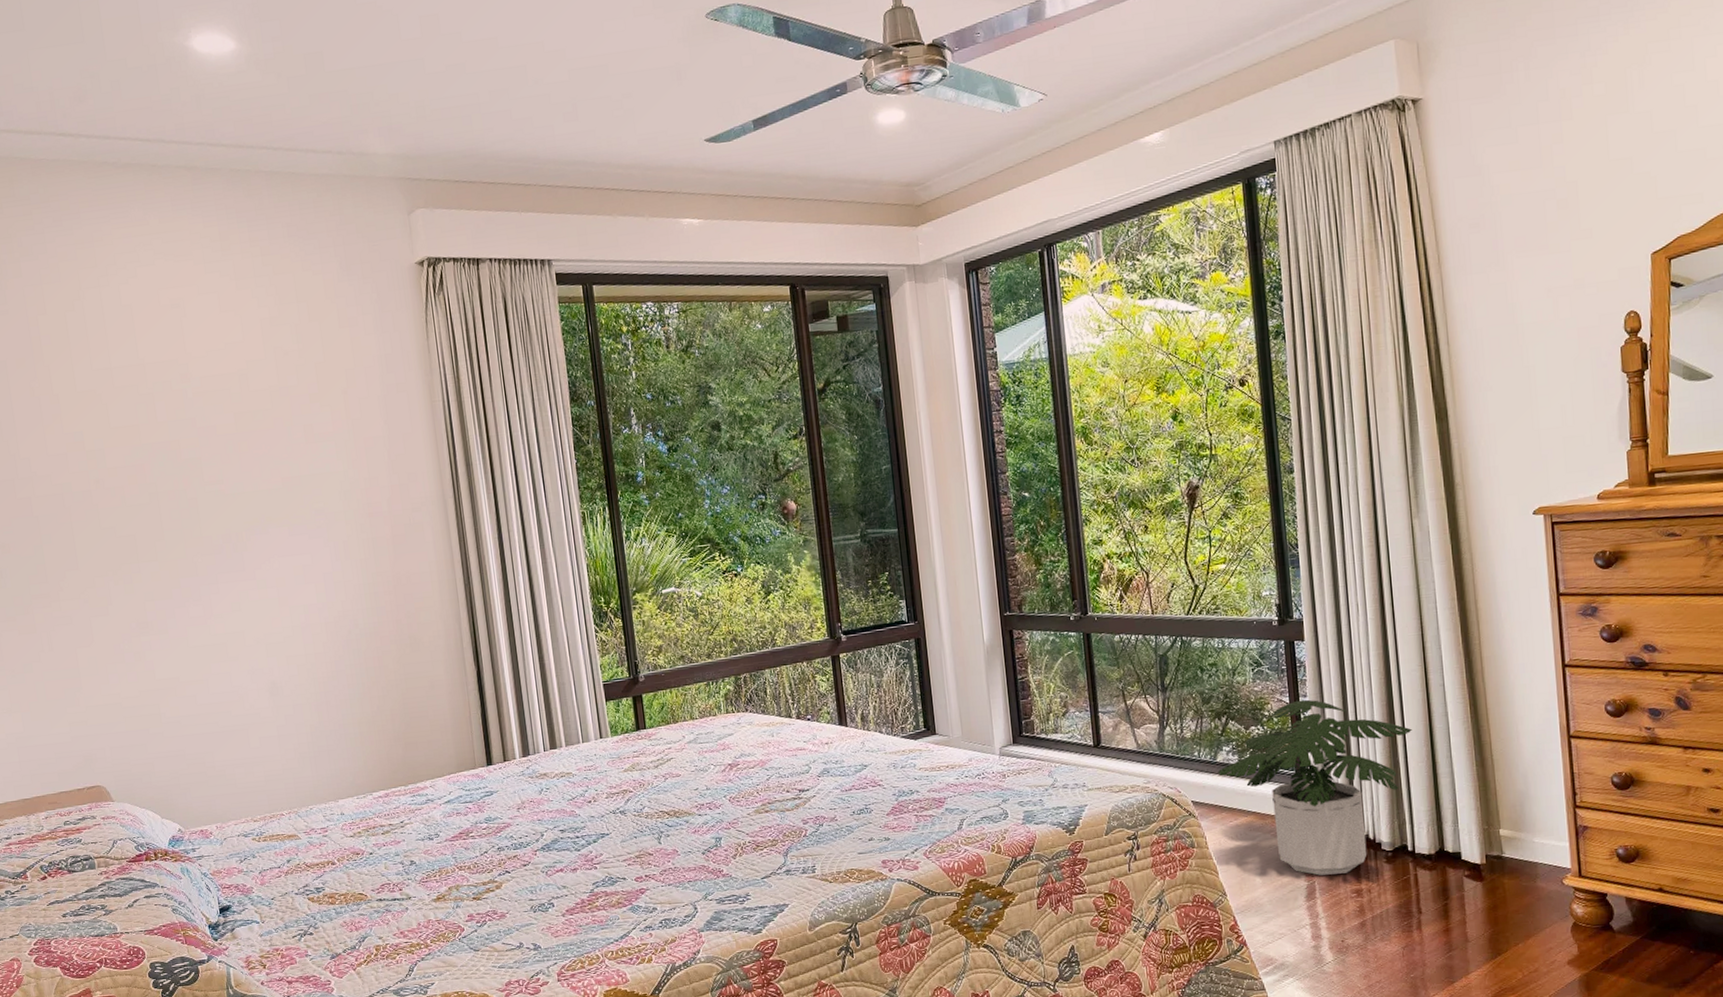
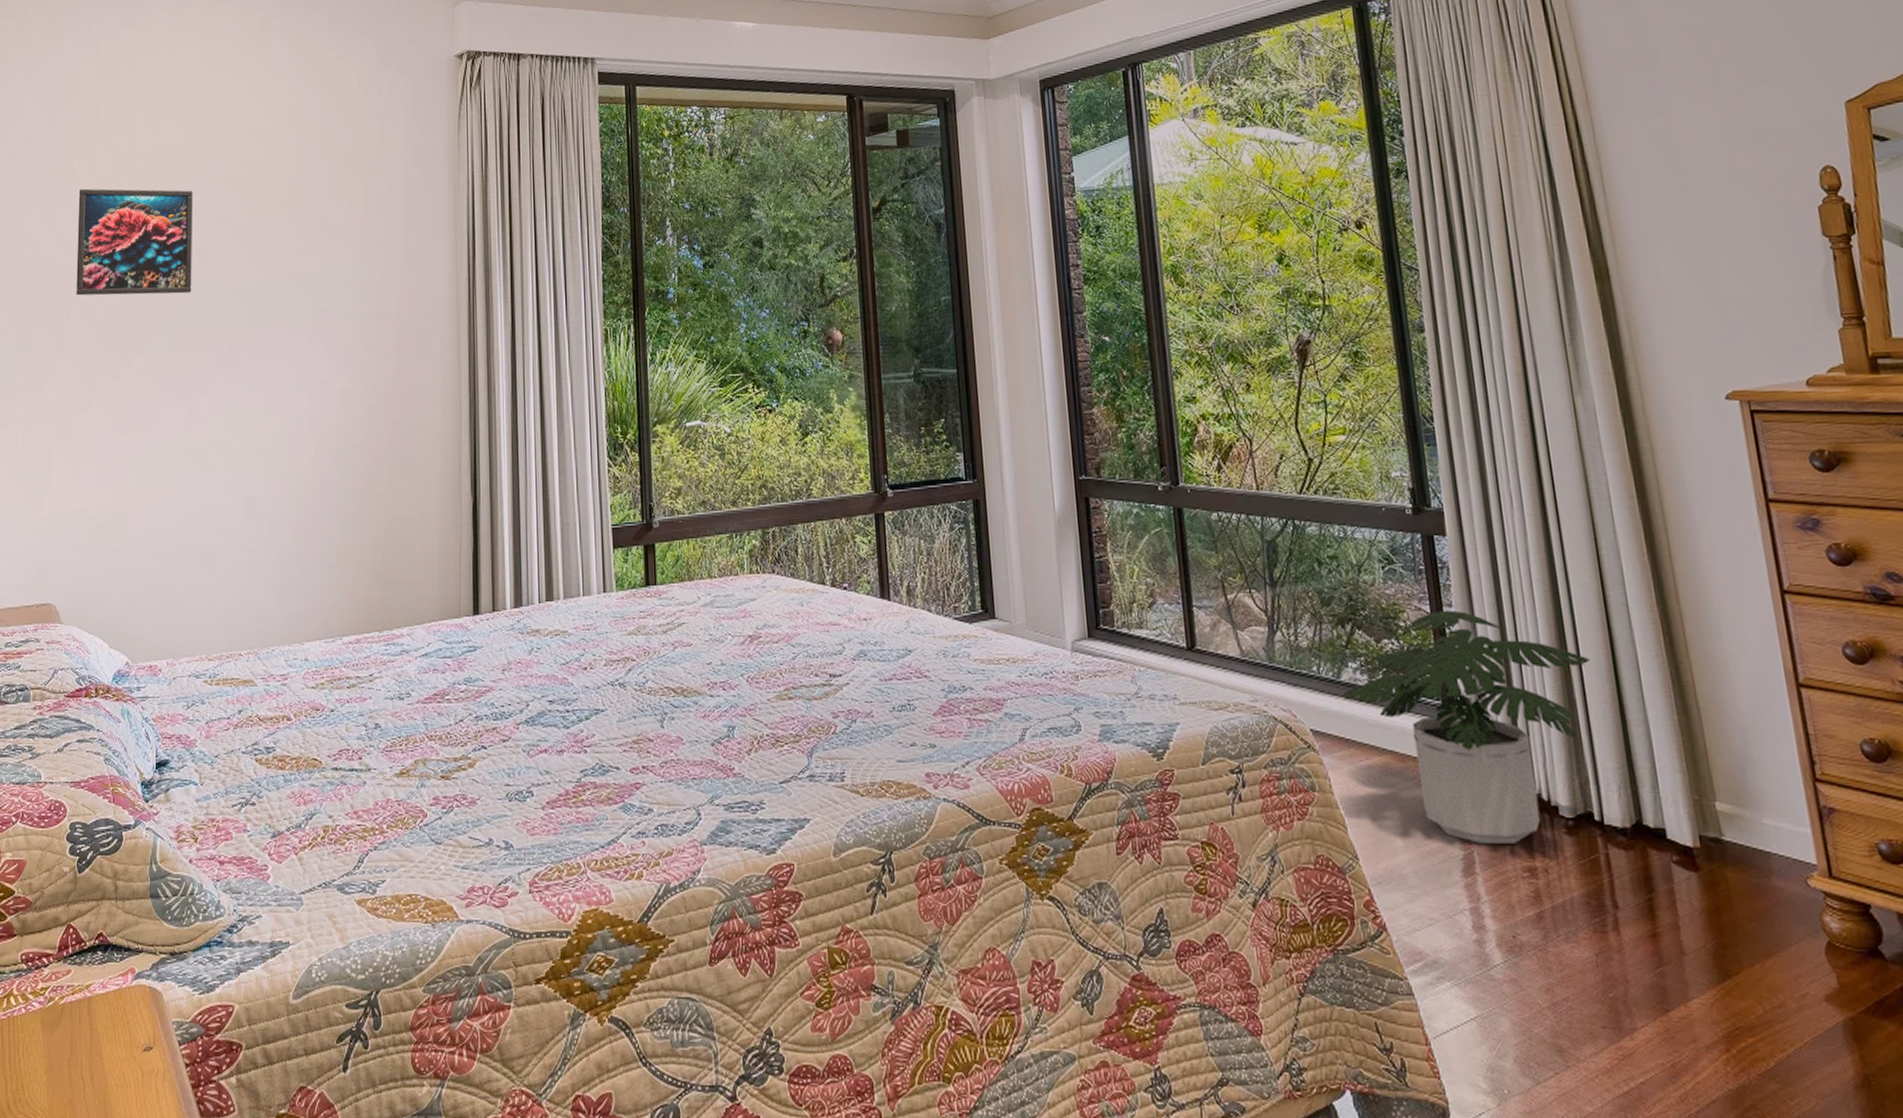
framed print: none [62,405,189,511] -> present [76,188,193,296]

